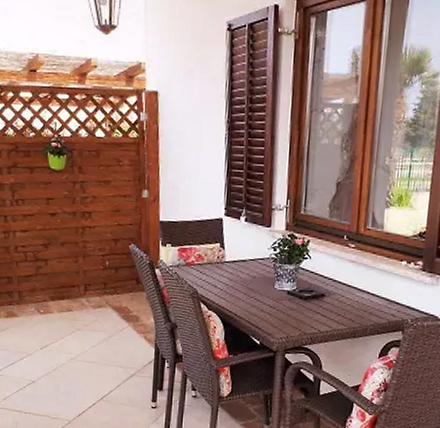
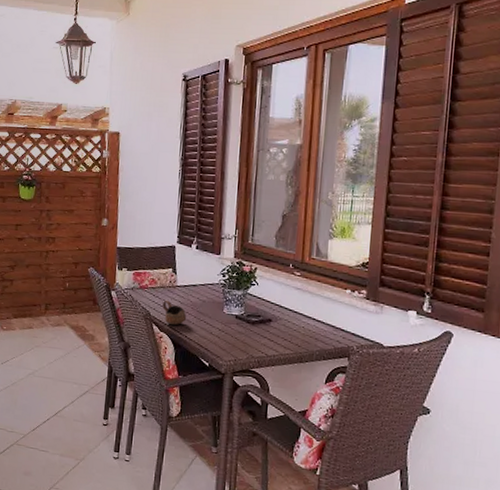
cup: none [210,277,236,303] -> present [162,300,187,325]

